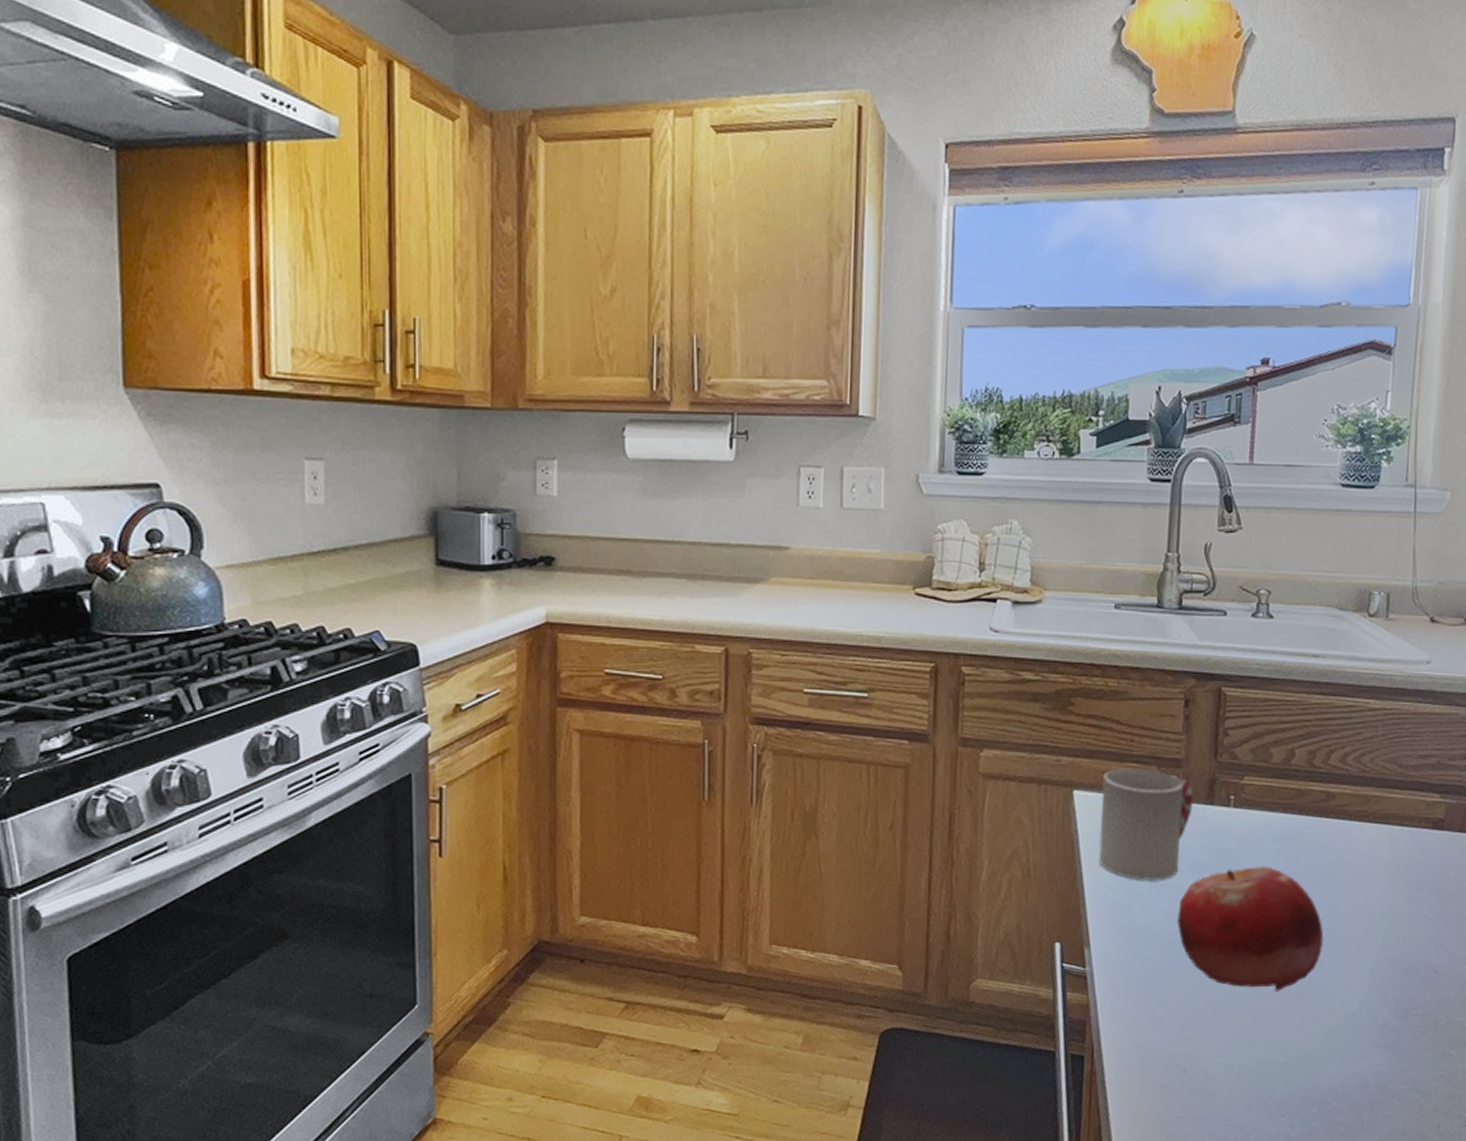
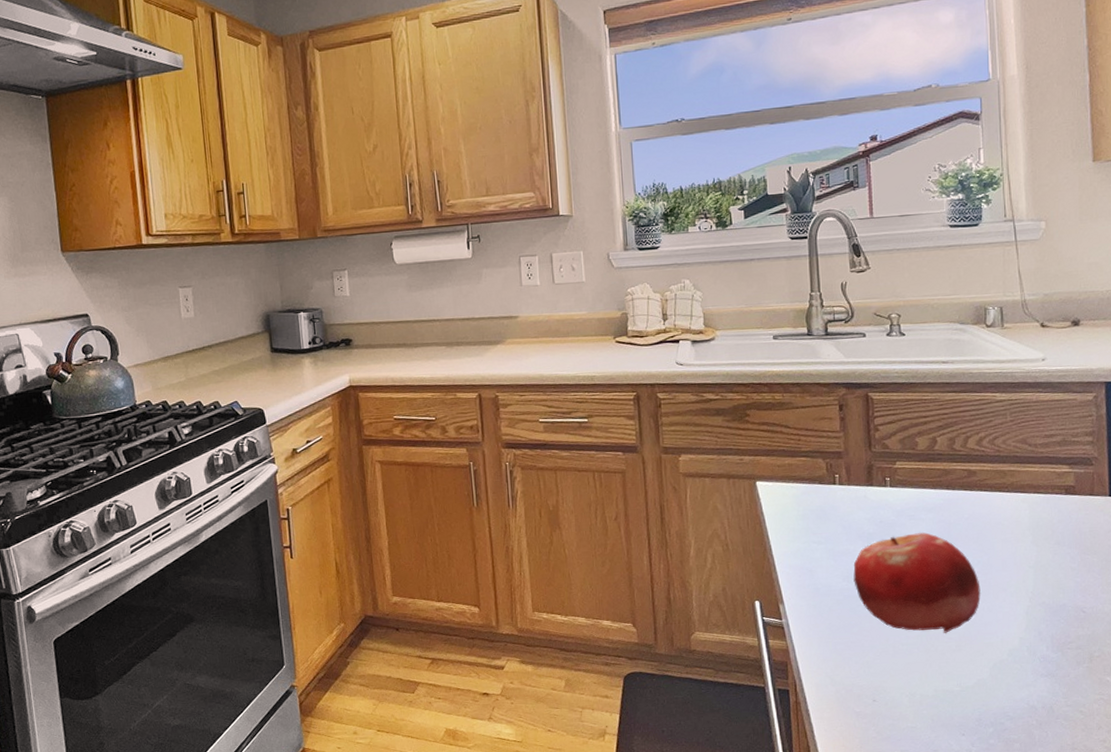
cup: present [1098,768,1194,882] -> none [779,461,856,550]

